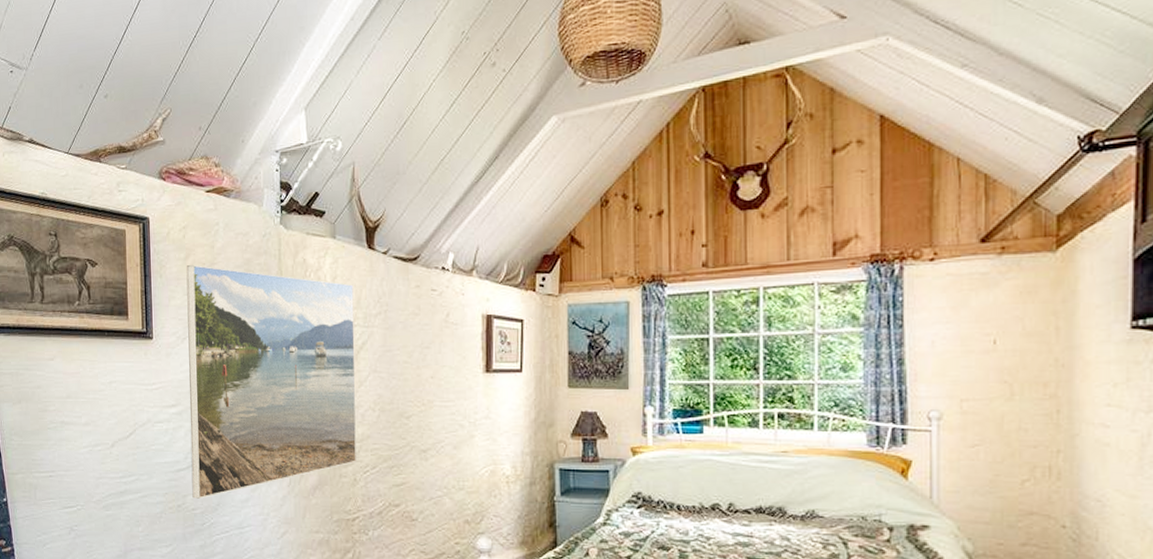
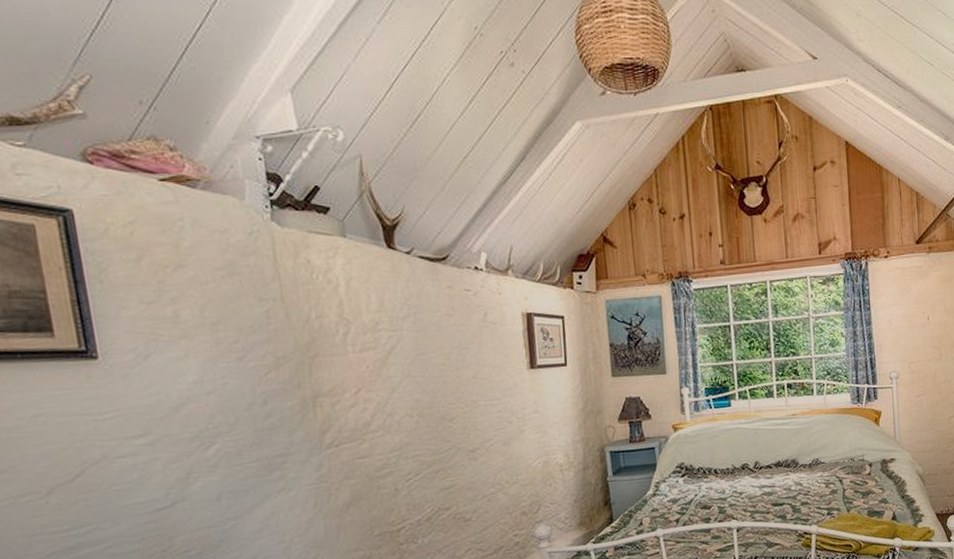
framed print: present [186,264,358,499] -> none [139,266,397,539]

